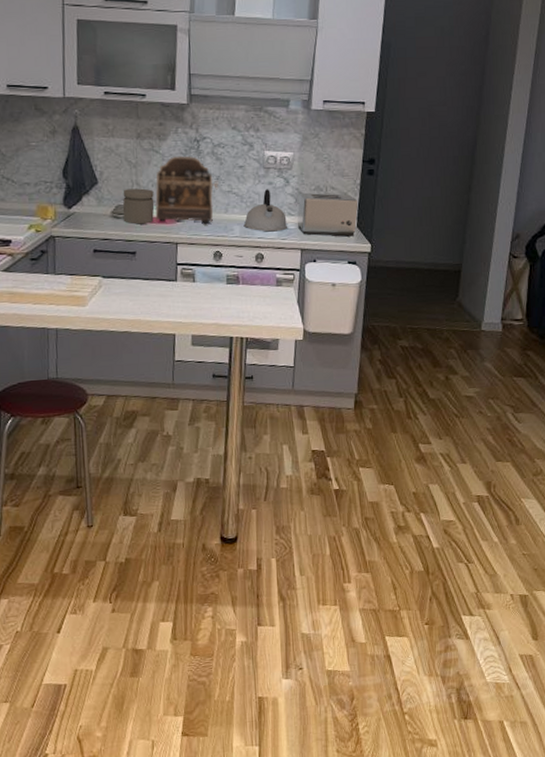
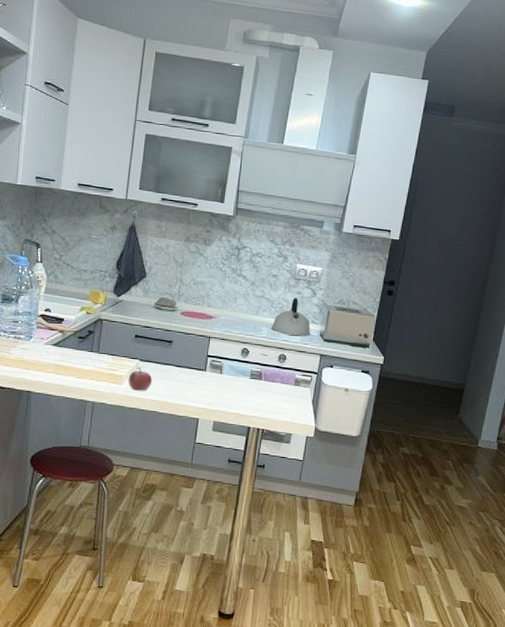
fruit: none [92,285,119,312] -> present [128,367,153,392]
jar: present [122,188,155,225] -> none [164,284,195,317]
spice rack: present [155,156,219,224] -> none [193,260,253,323]

